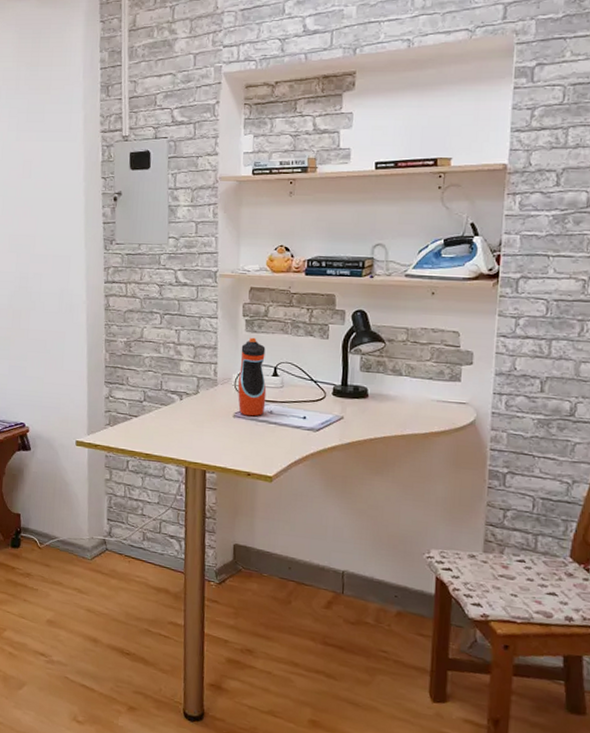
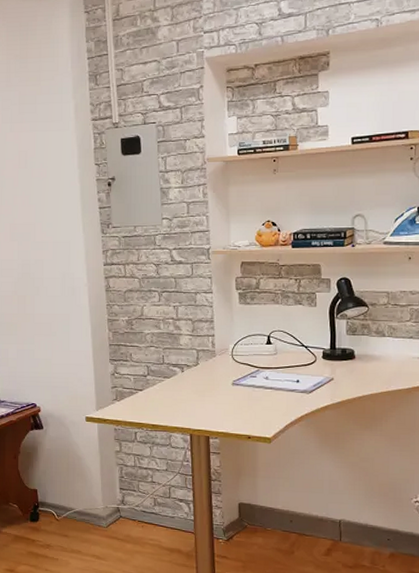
water bottle: present [238,337,267,417] -> none [235,309,262,383]

